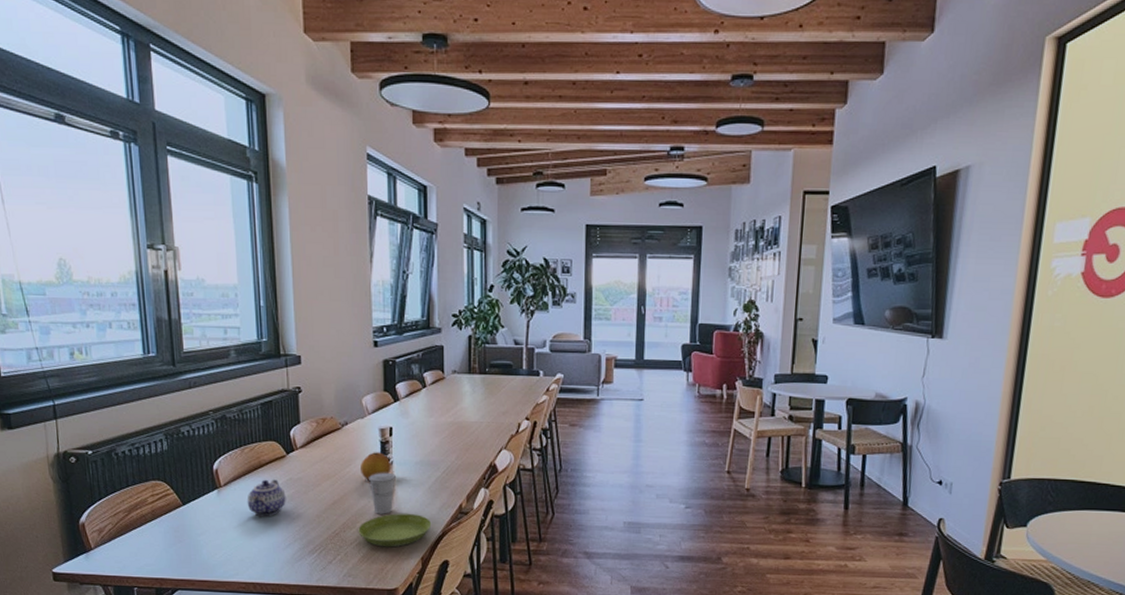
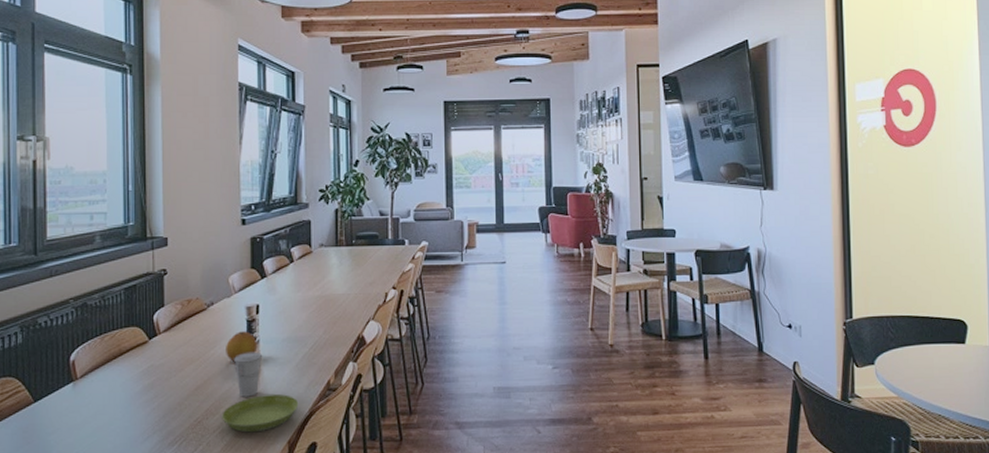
teapot: present [247,479,286,517] -> none [104,367,146,409]

